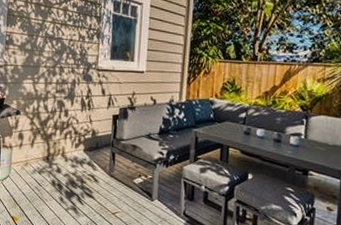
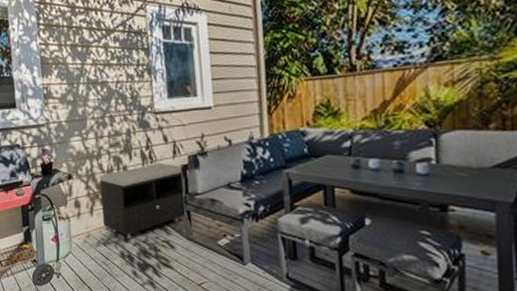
storage bench: none [41,110,115,170] -> present [100,162,187,238]

